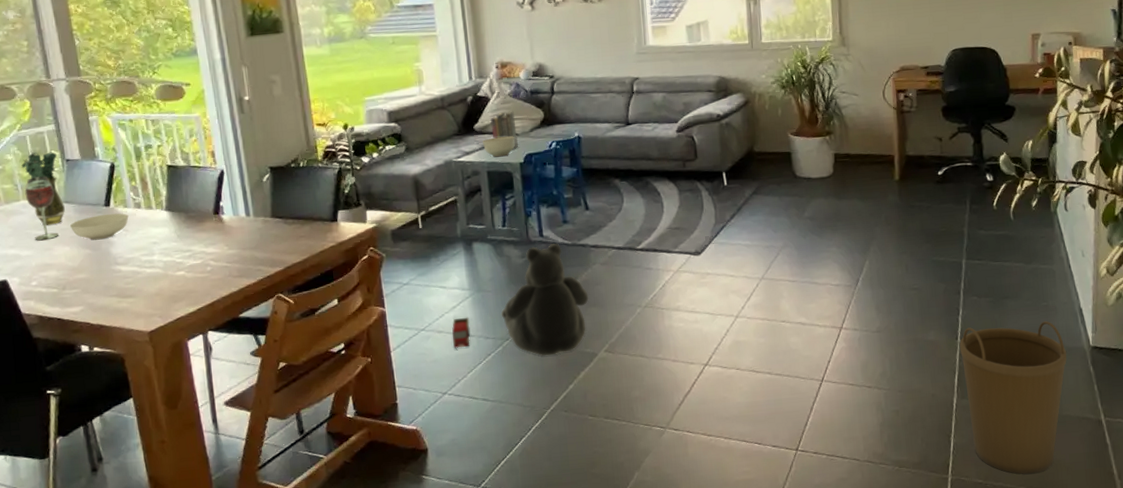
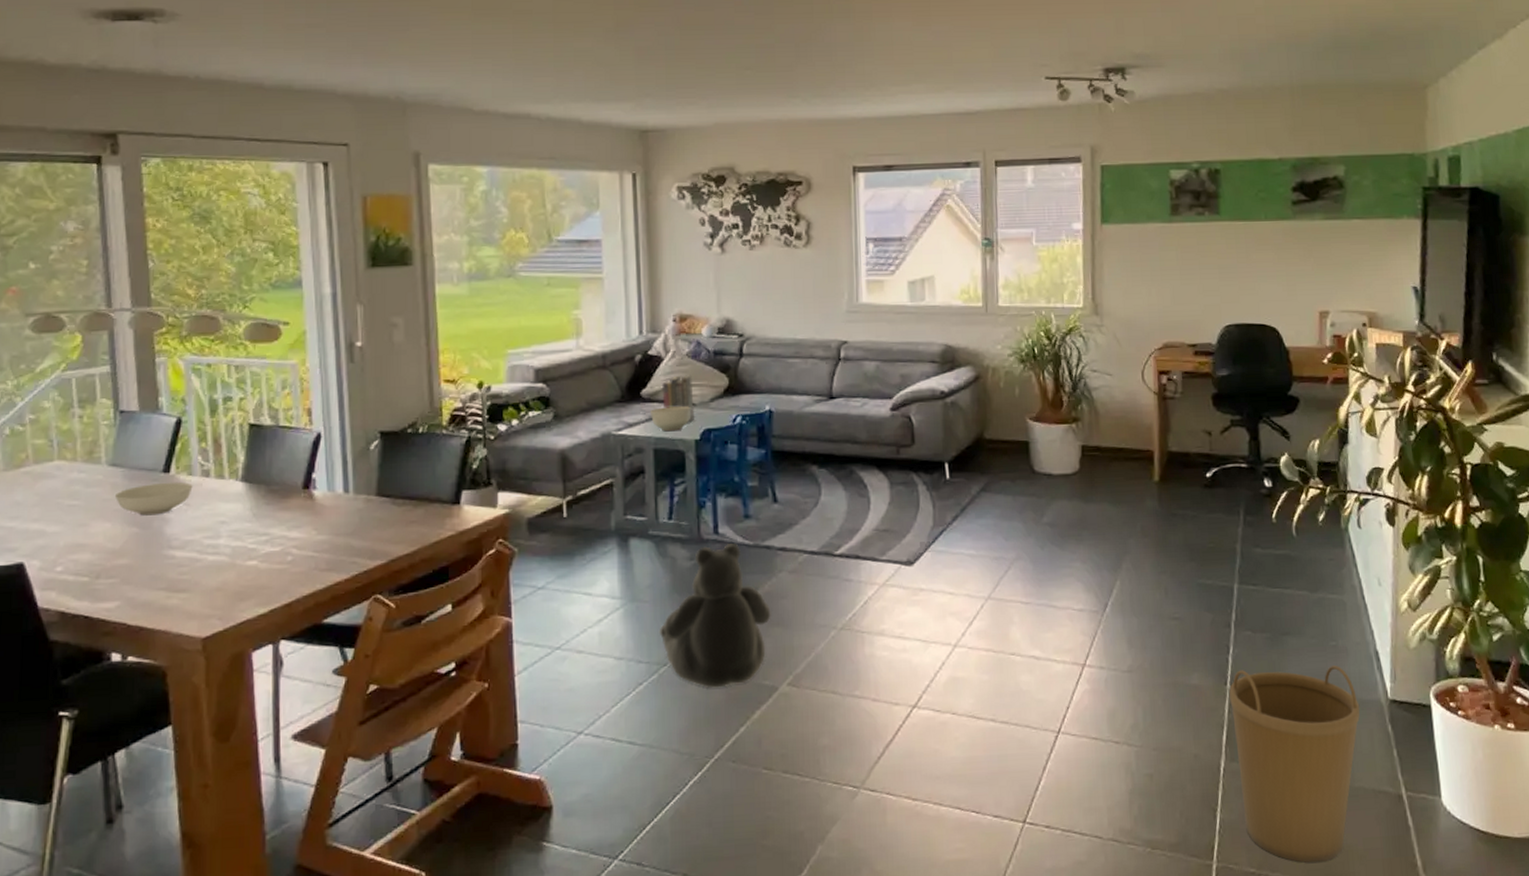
vase: present [21,149,65,225] -> none [61,396,111,494]
wineglass: present [24,176,58,241] -> none [61,430,99,514]
toy truck: present [452,317,471,349] -> none [594,633,619,674]

